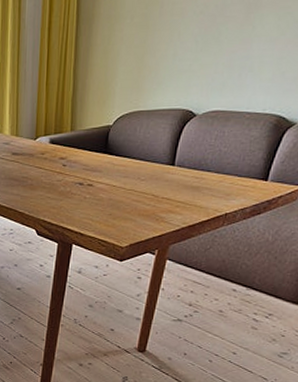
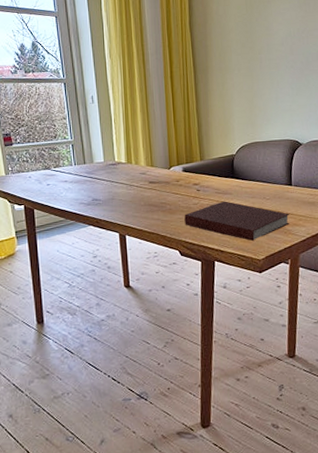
notebook: none [45,179,166,226] -> present [184,201,289,241]

